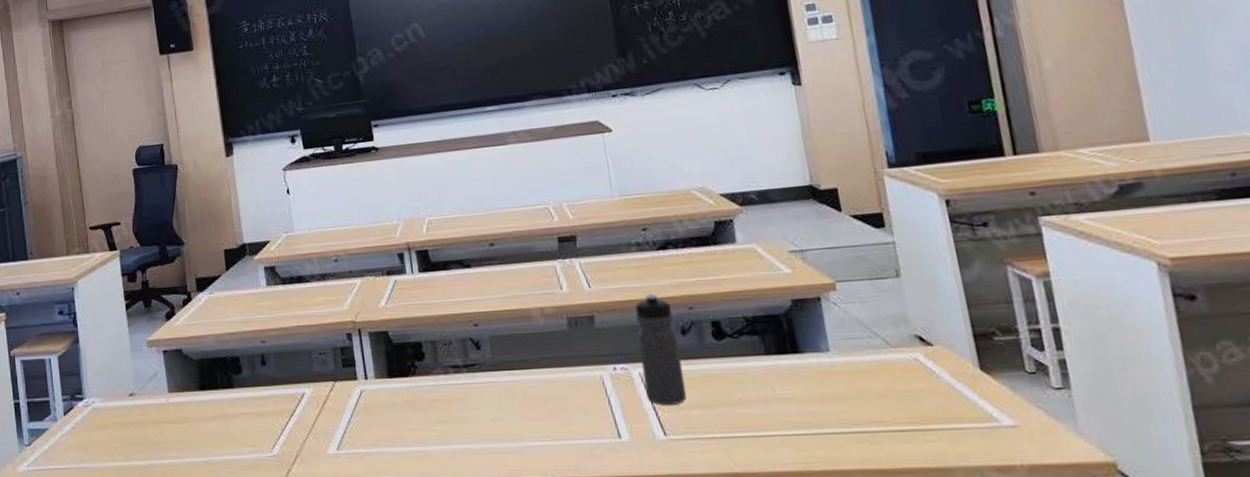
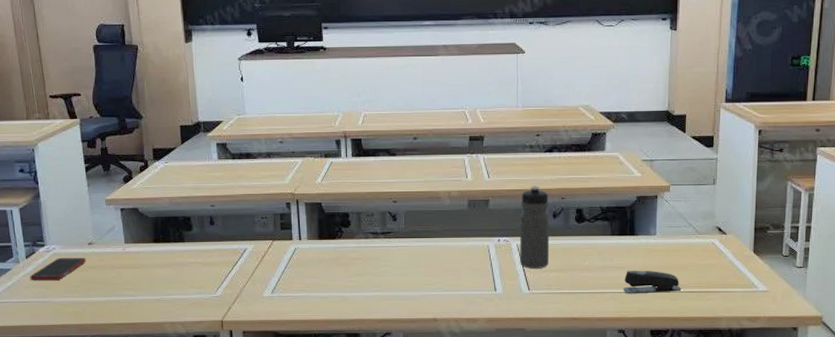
cell phone: none [67,411,127,443] -> present [30,257,86,281]
stapler: none [796,401,884,437] -> present [623,270,681,294]

